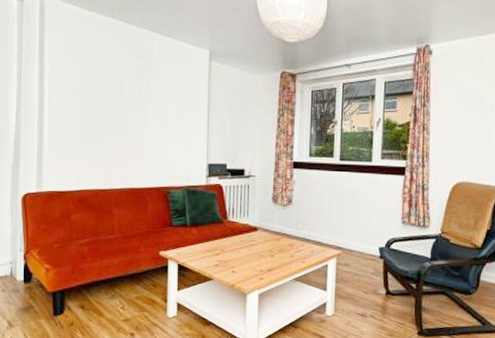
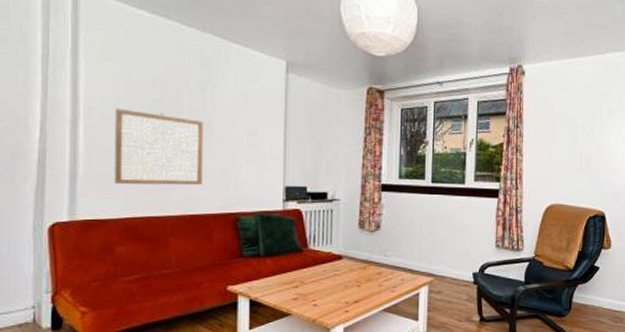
wall art: none [71,96,141,163] -> present [115,108,204,186]

